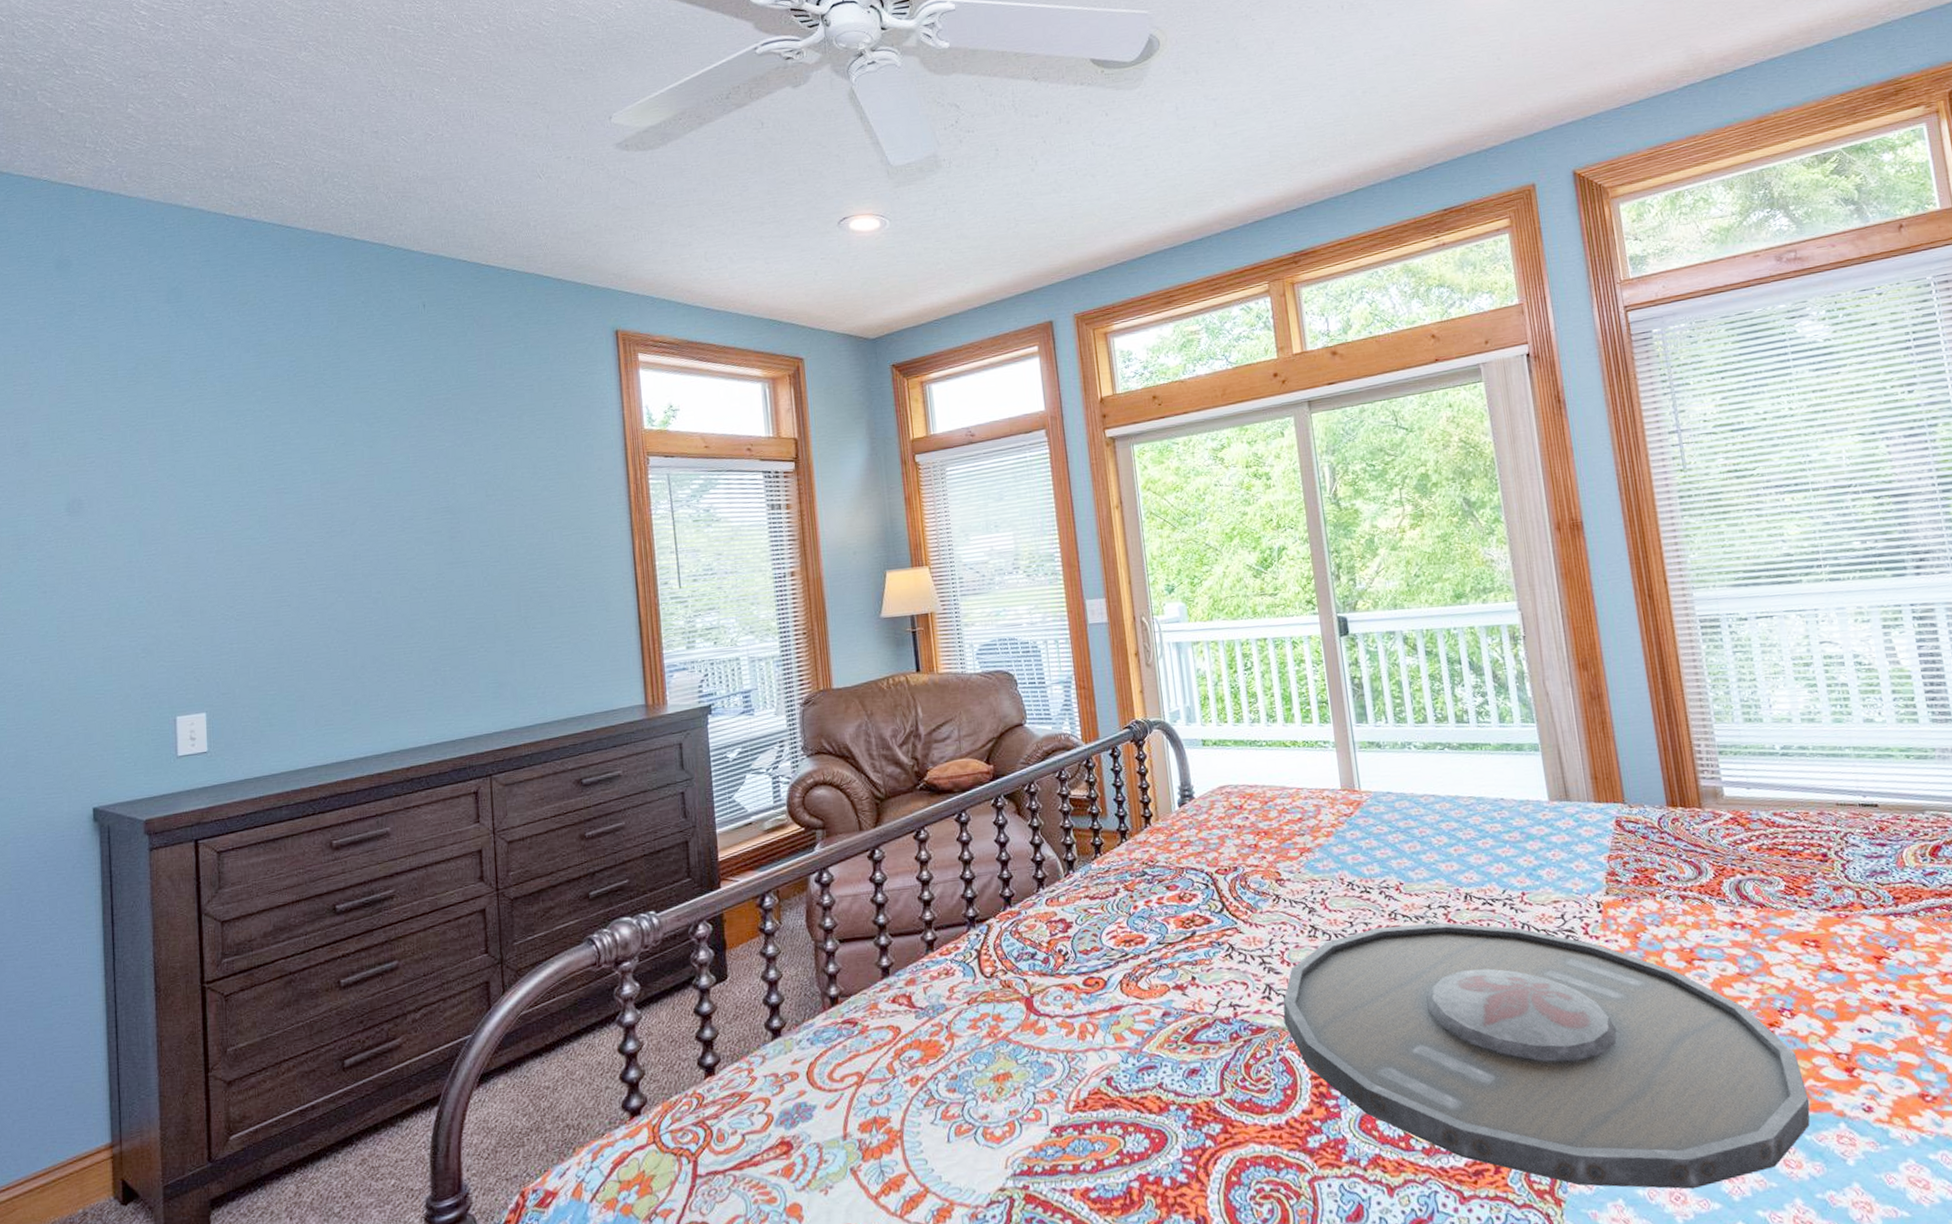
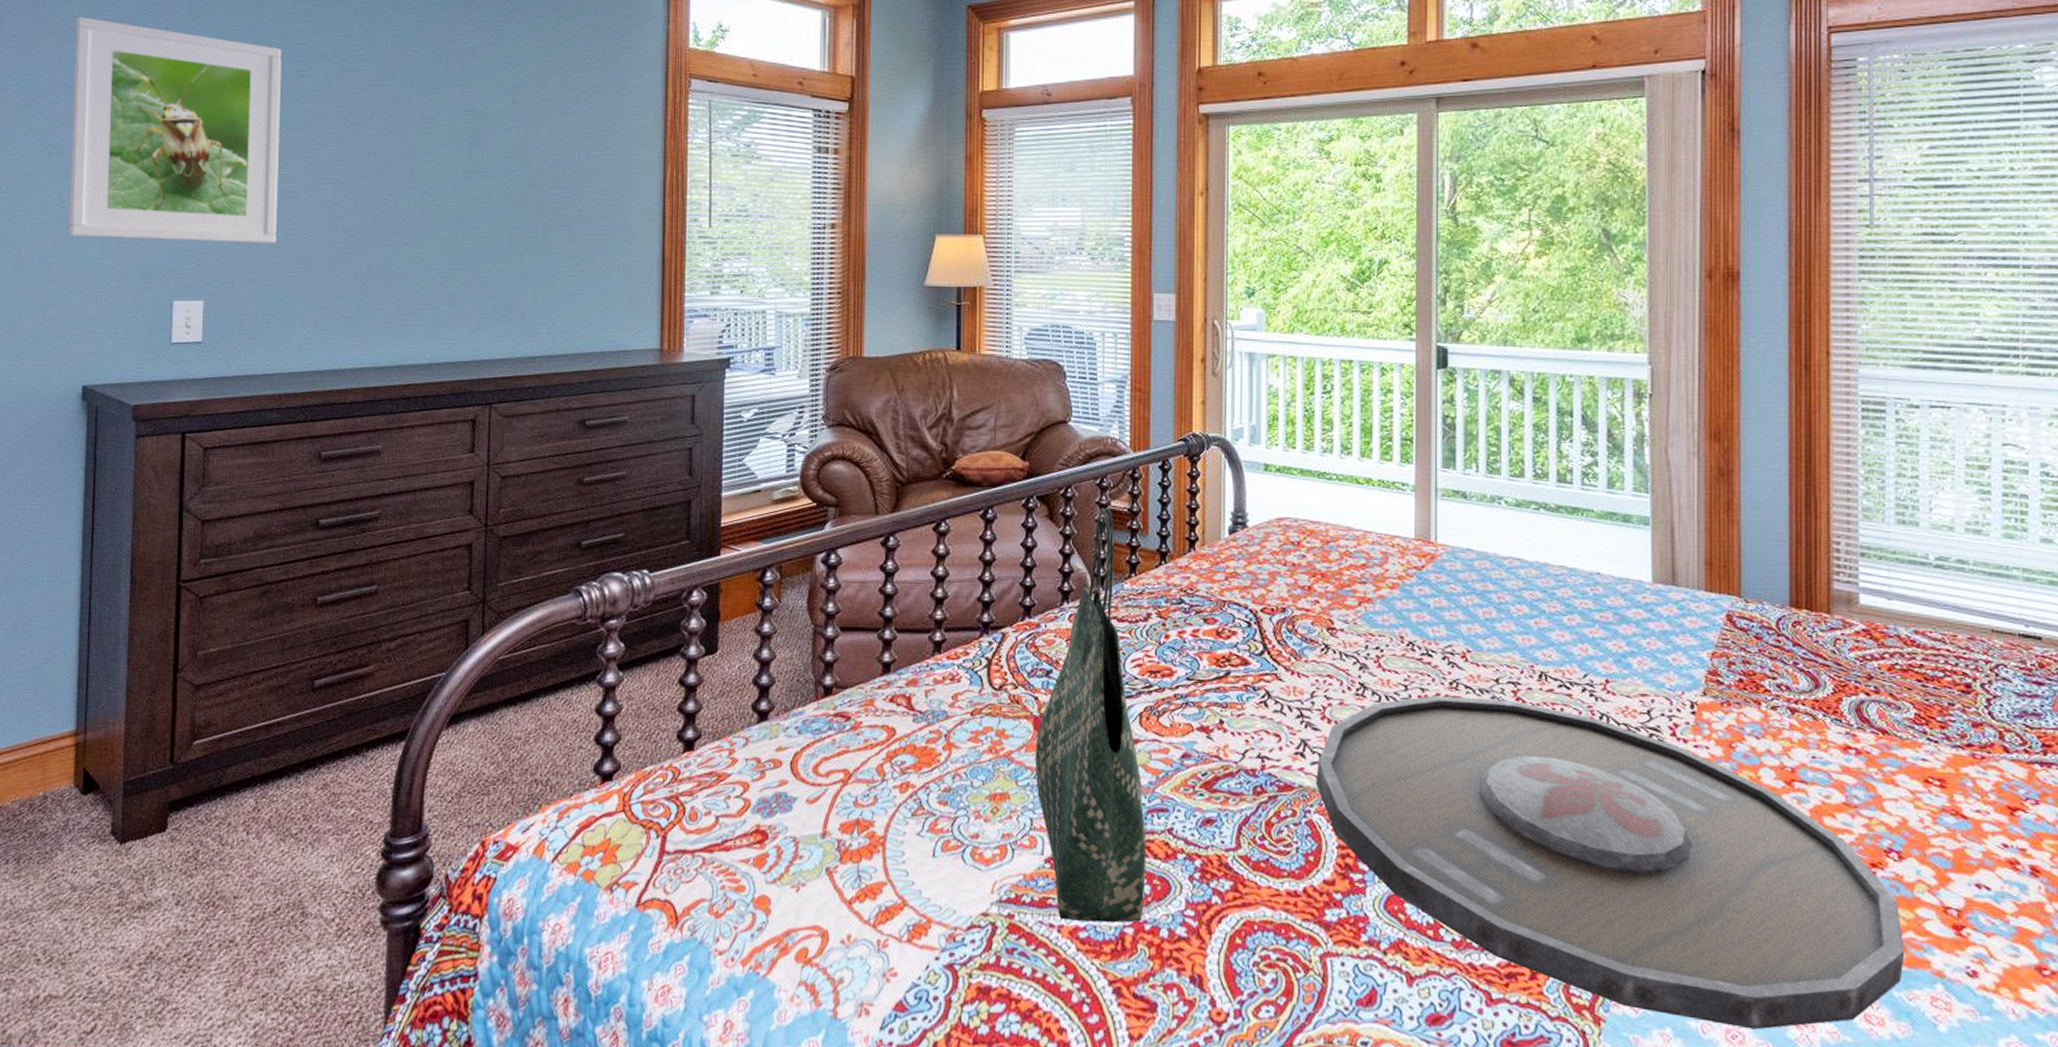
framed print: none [61,461,272,668] -> present [68,16,282,243]
tote bag: none [1029,797,1146,1183] -> present [1035,507,1146,923]

